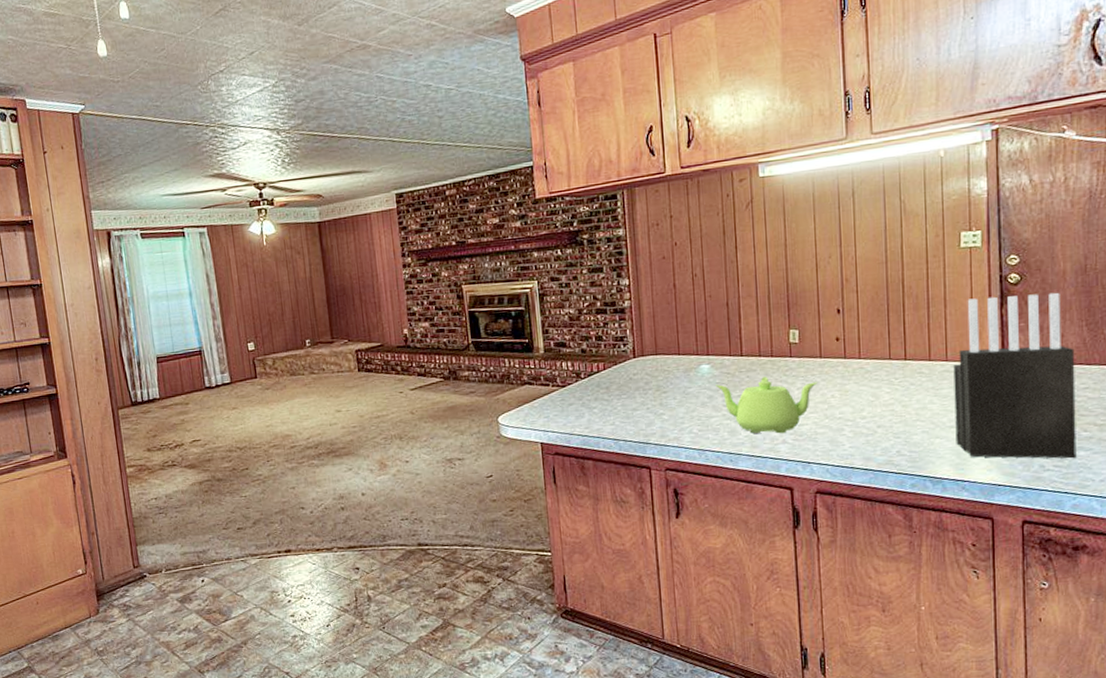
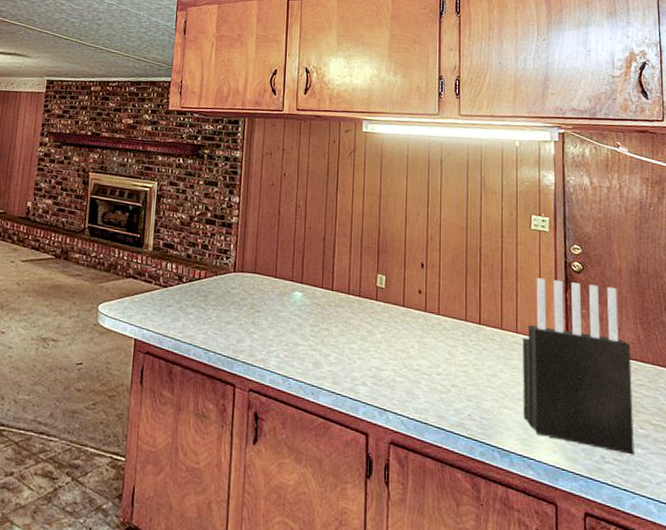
teapot: present [715,377,818,434] -> none [306,314,399,376]

